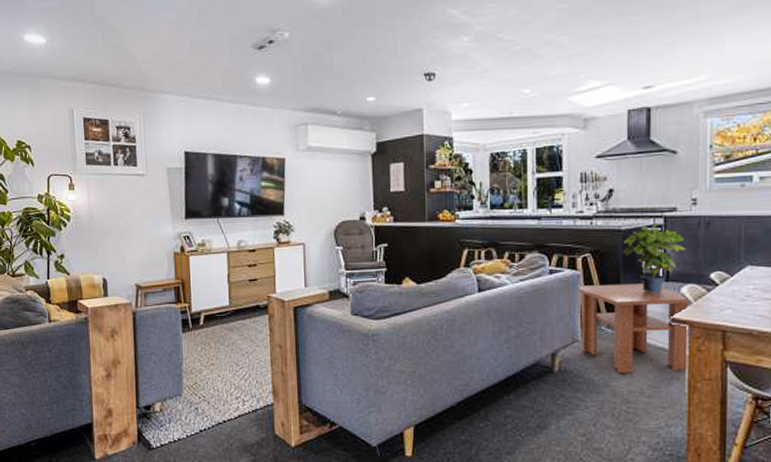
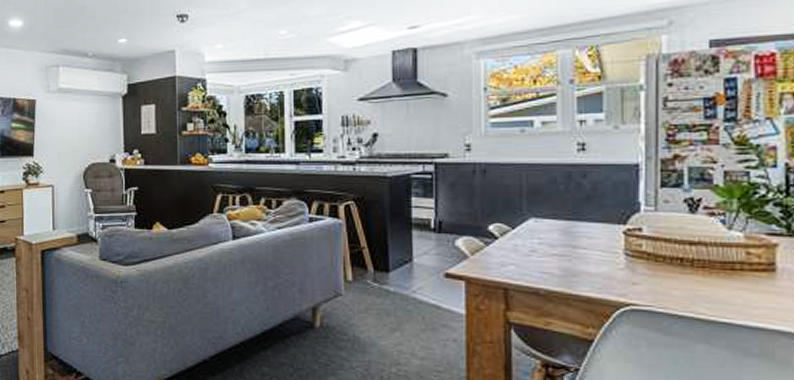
coffee table: present [576,283,691,373] -> none [338,234,468,332]
potted plant: present [622,223,686,293] -> none [389,170,460,245]

